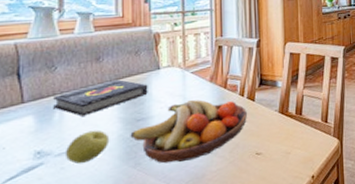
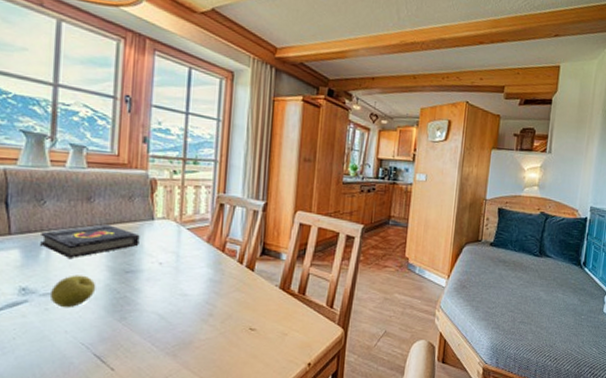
fruit bowl: present [130,99,247,164] -> none [117,259,244,324]

